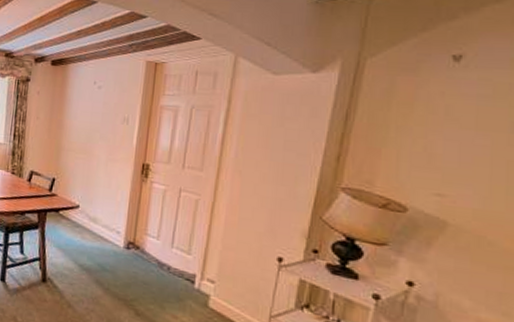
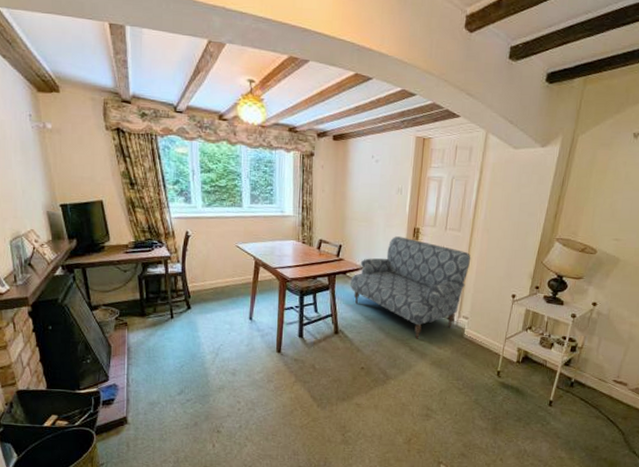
sofa: none [63,172,218,303] -> present [350,236,471,340]

